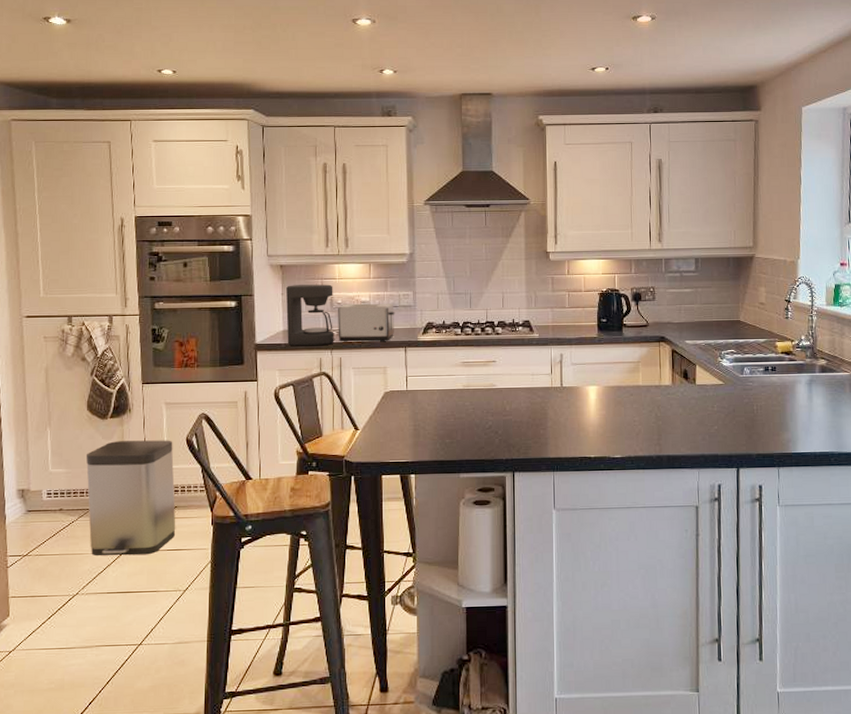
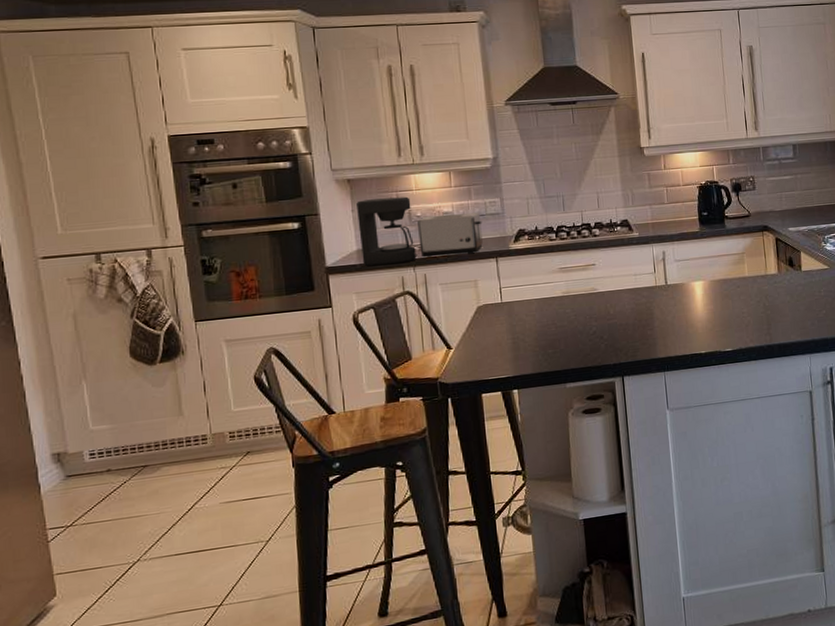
pedal bin: present [85,440,176,556] -> none [133,380,251,516]

